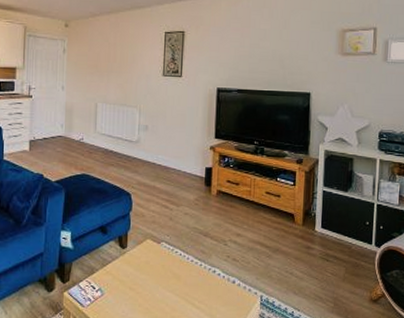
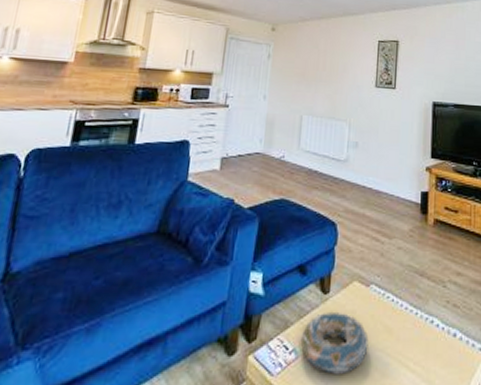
decorative bowl: none [104,262,160,308] -> present [300,311,369,375]

